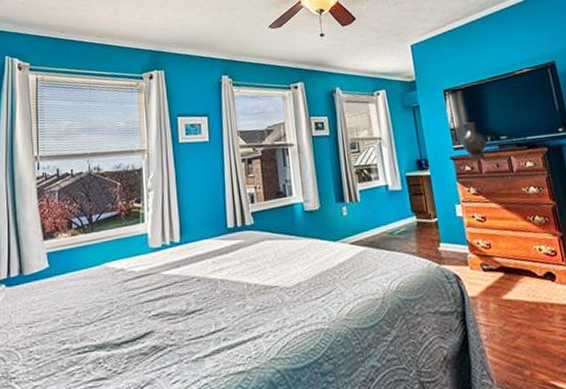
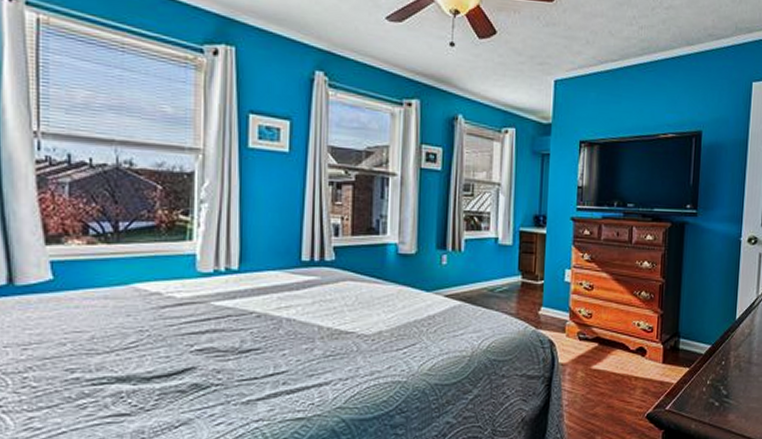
decorative vase: present [461,121,488,160] -> none [586,181,613,225]

